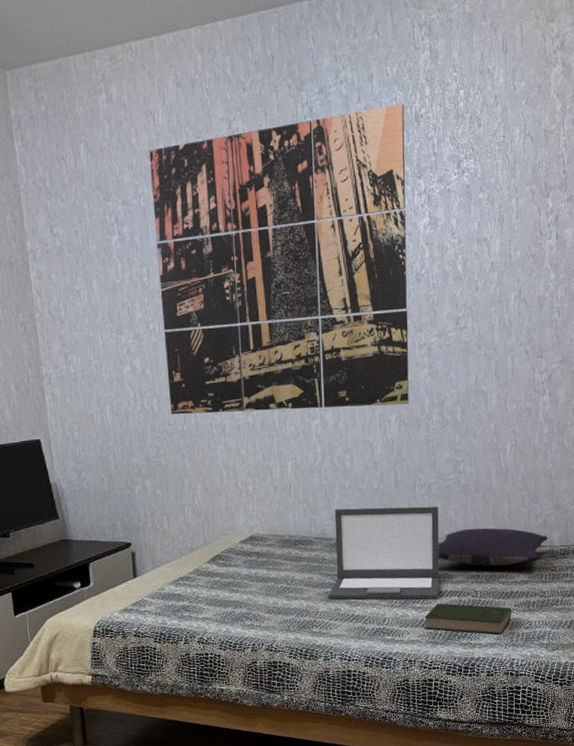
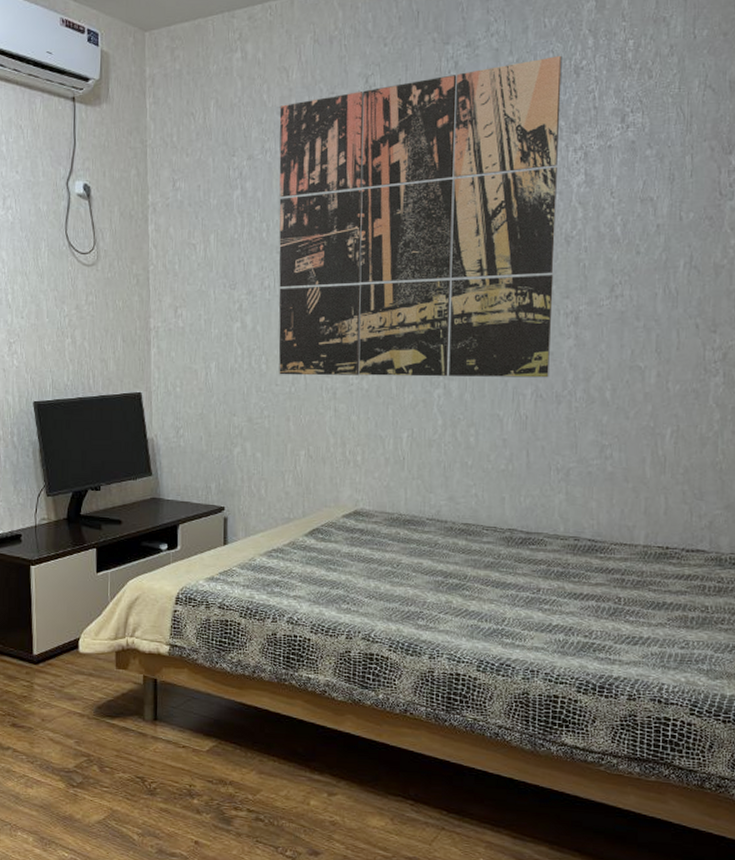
laptop: present [328,506,439,600] -> none [439,489,578,603]
book: present [425,603,511,634] -> none [553,606,663,652]
pillow: present [437,528,548,567] -> none [573,523,714,572]

